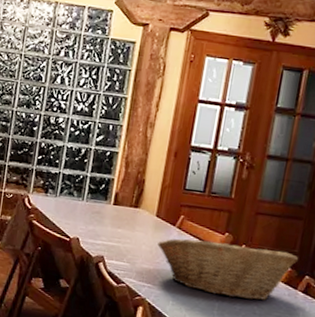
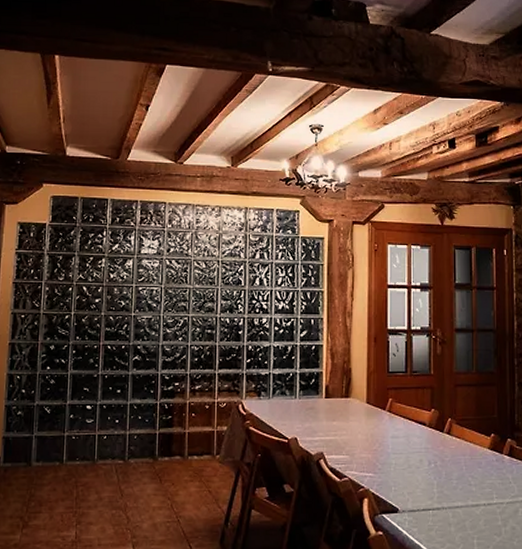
fruit basket: present [157,238,299,301] -> none [372,415,499,472]

